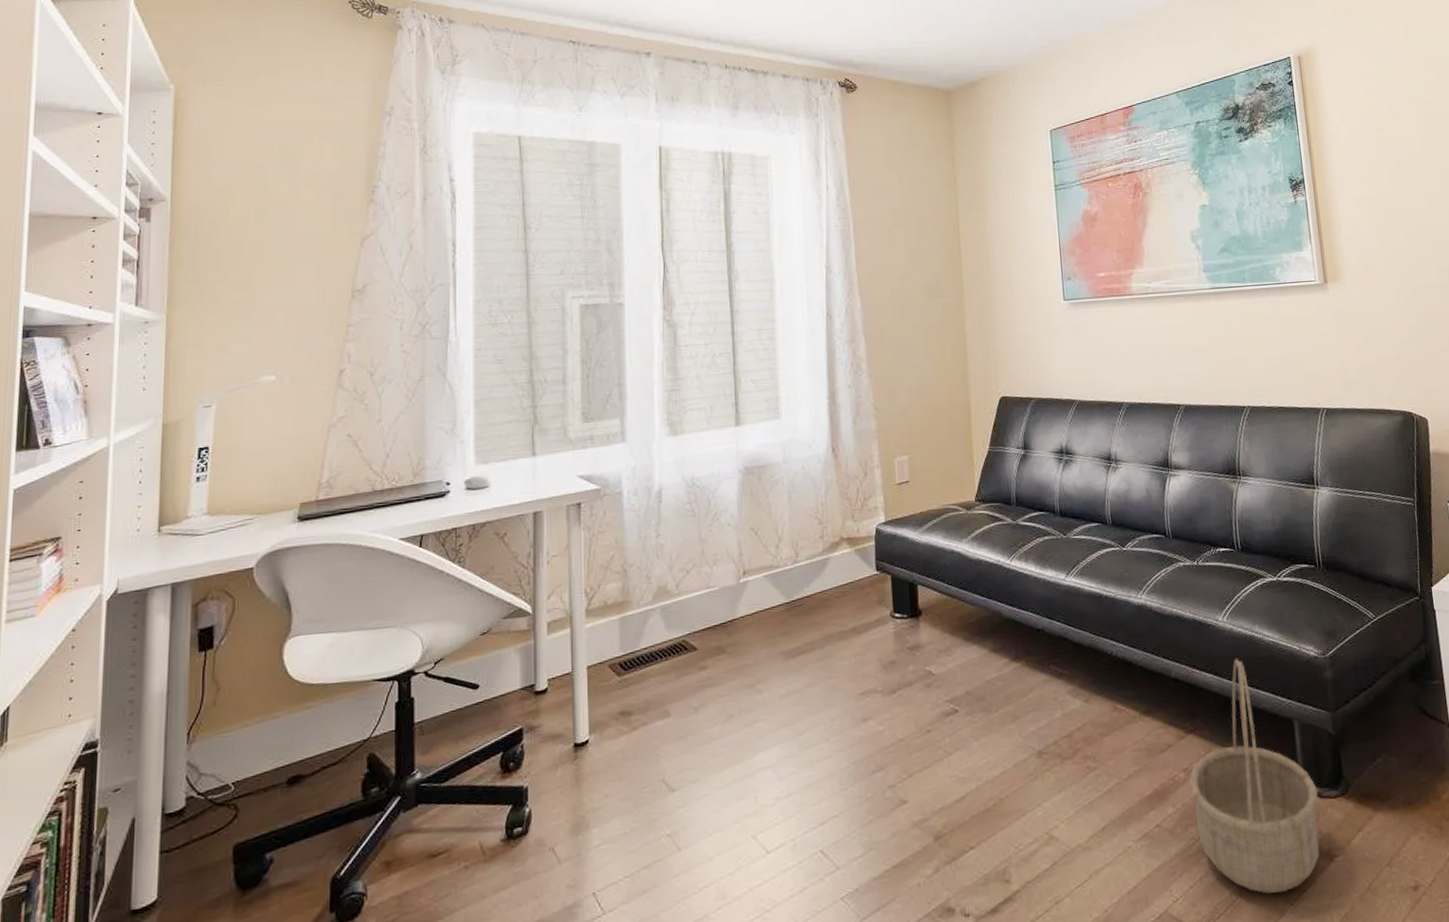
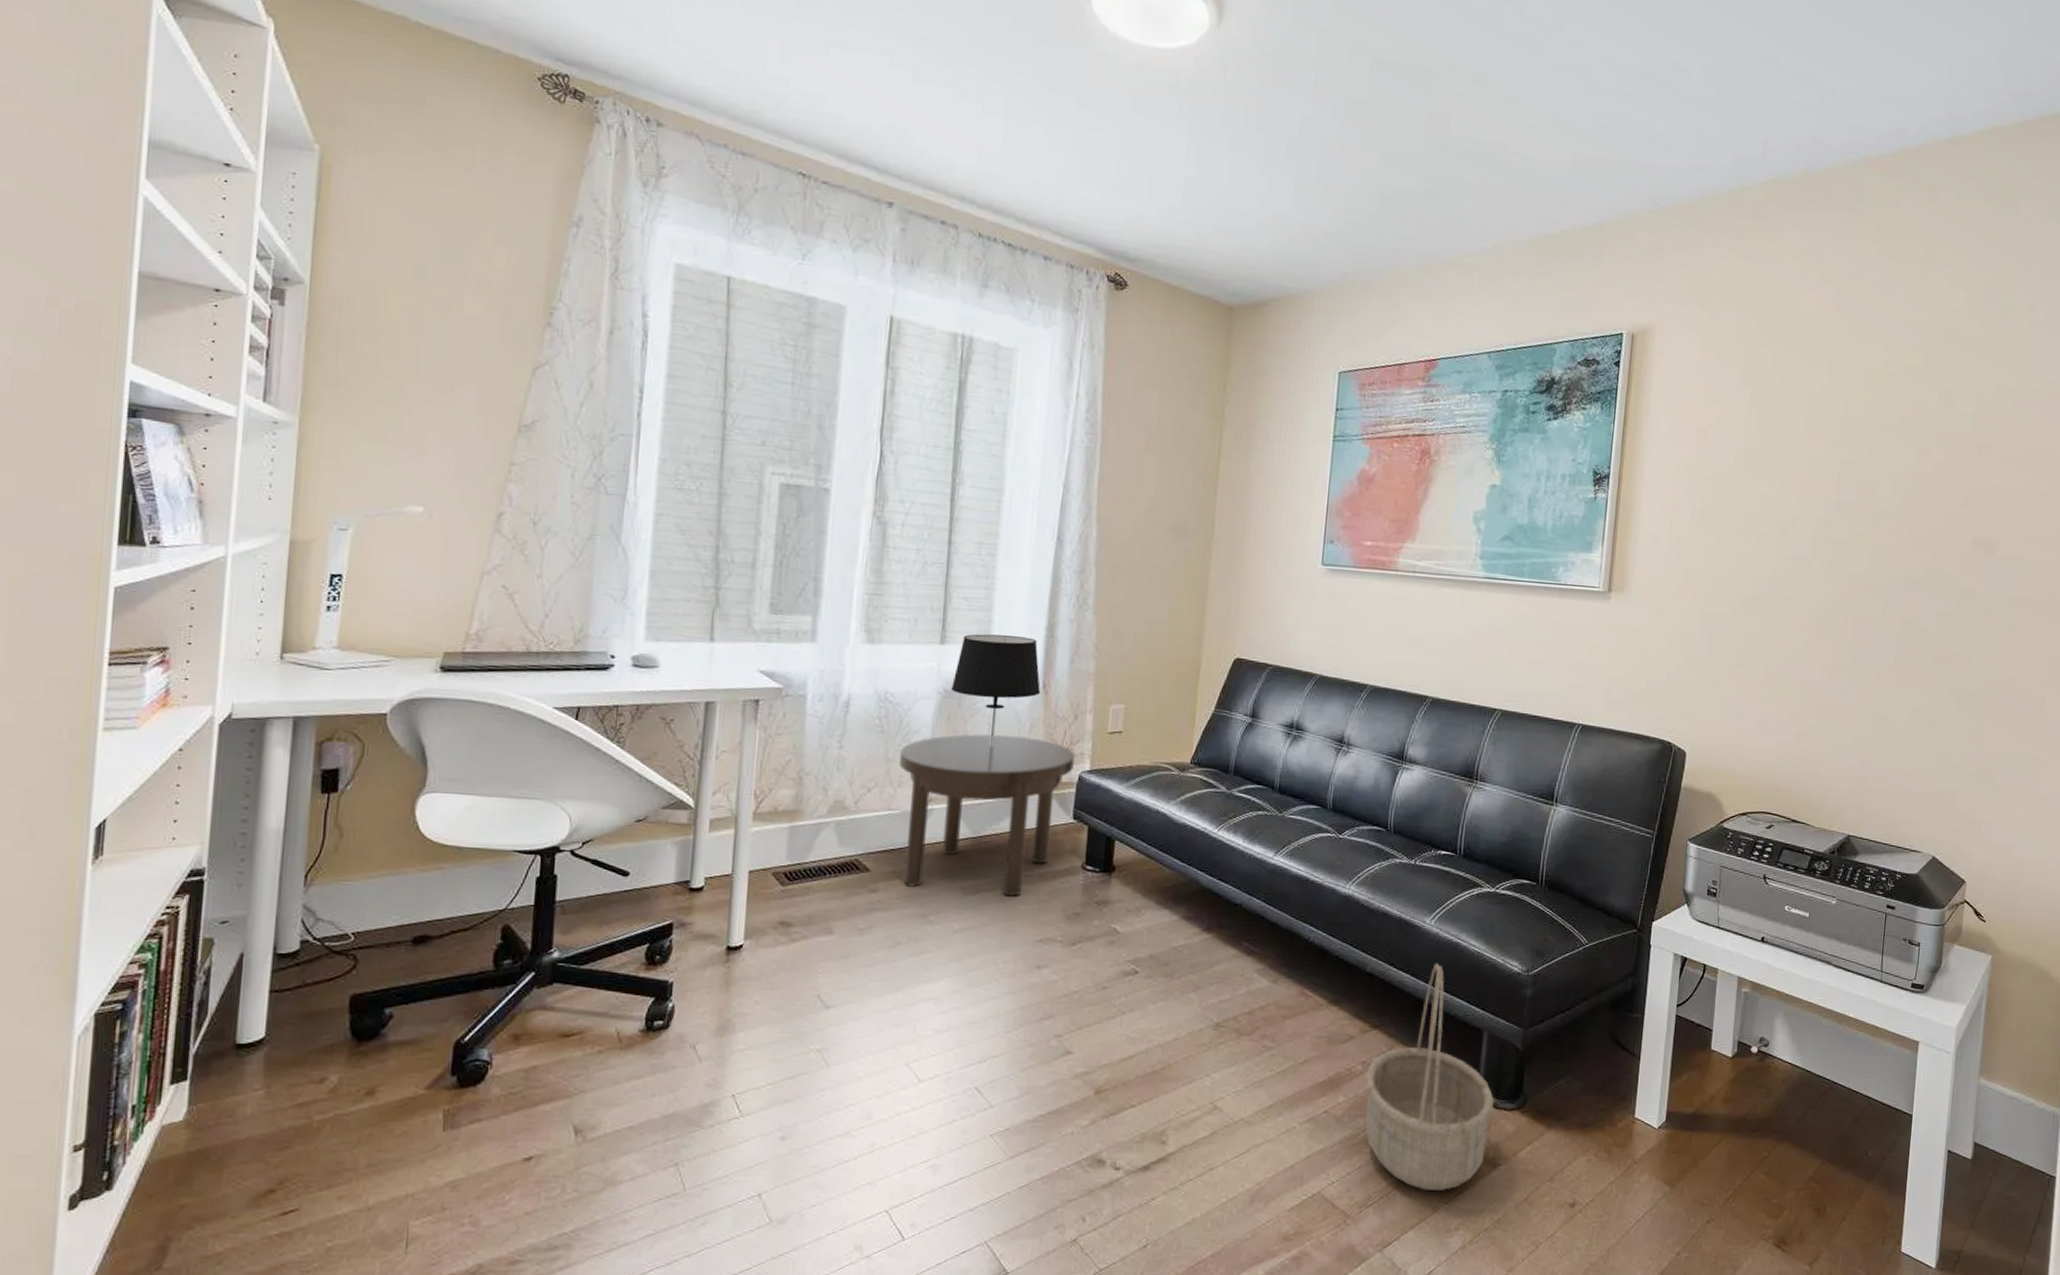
side table: none [712,499,870,660] -> present [899,734,1075,897]
table lamp: none [750,407,831,514] -> present [951,633,1041,746]

